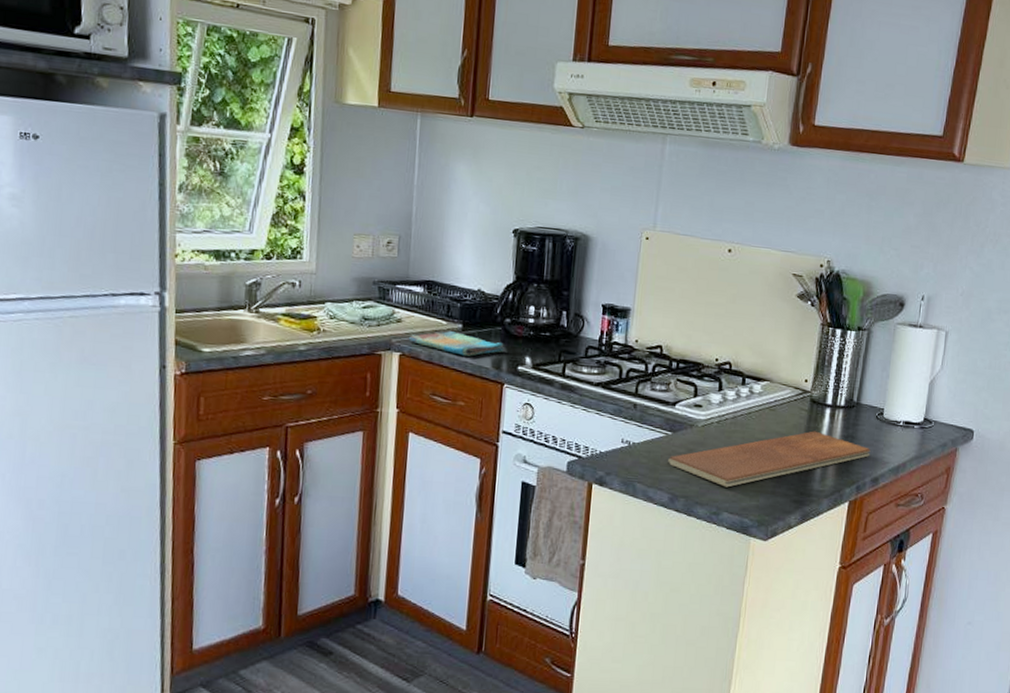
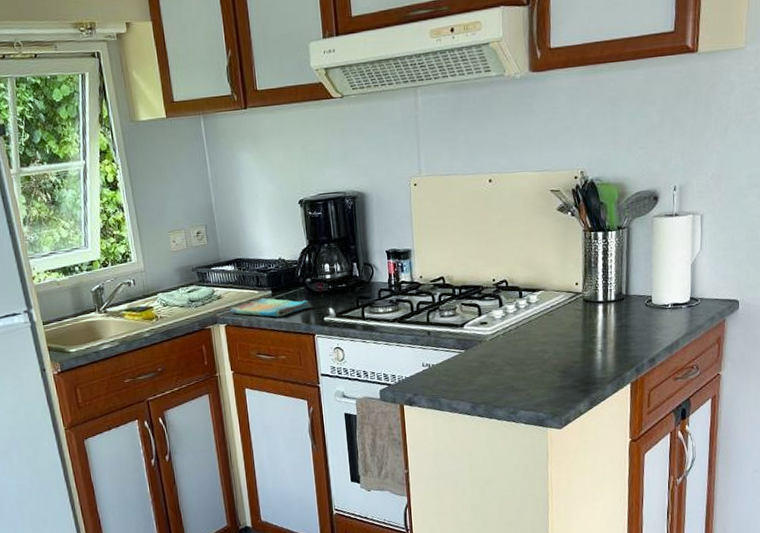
chopping board: present [668,431,871,488] -> none [465,326,645,389]

